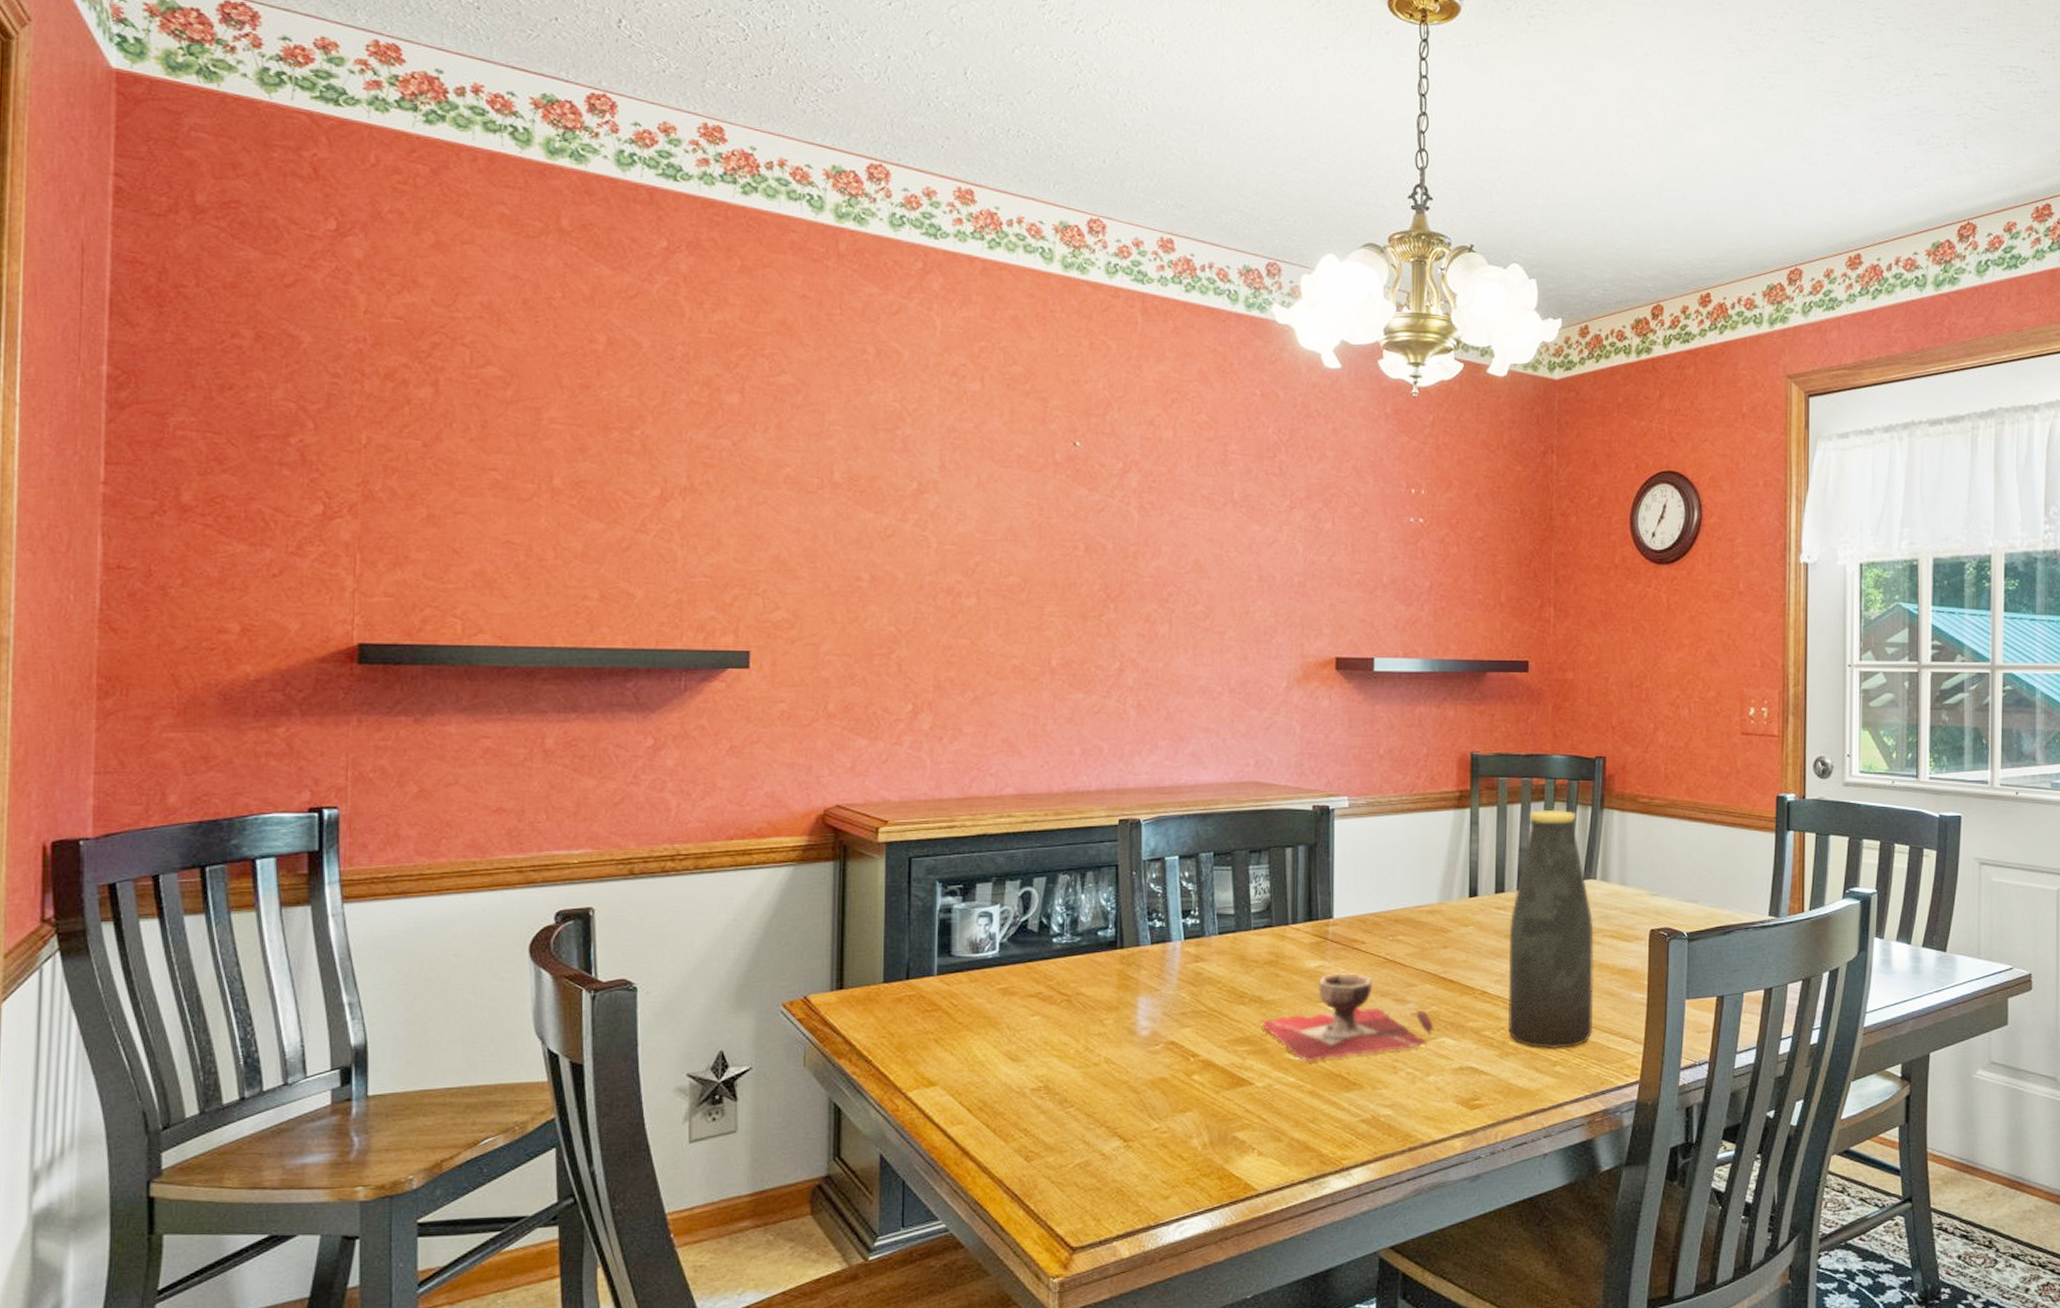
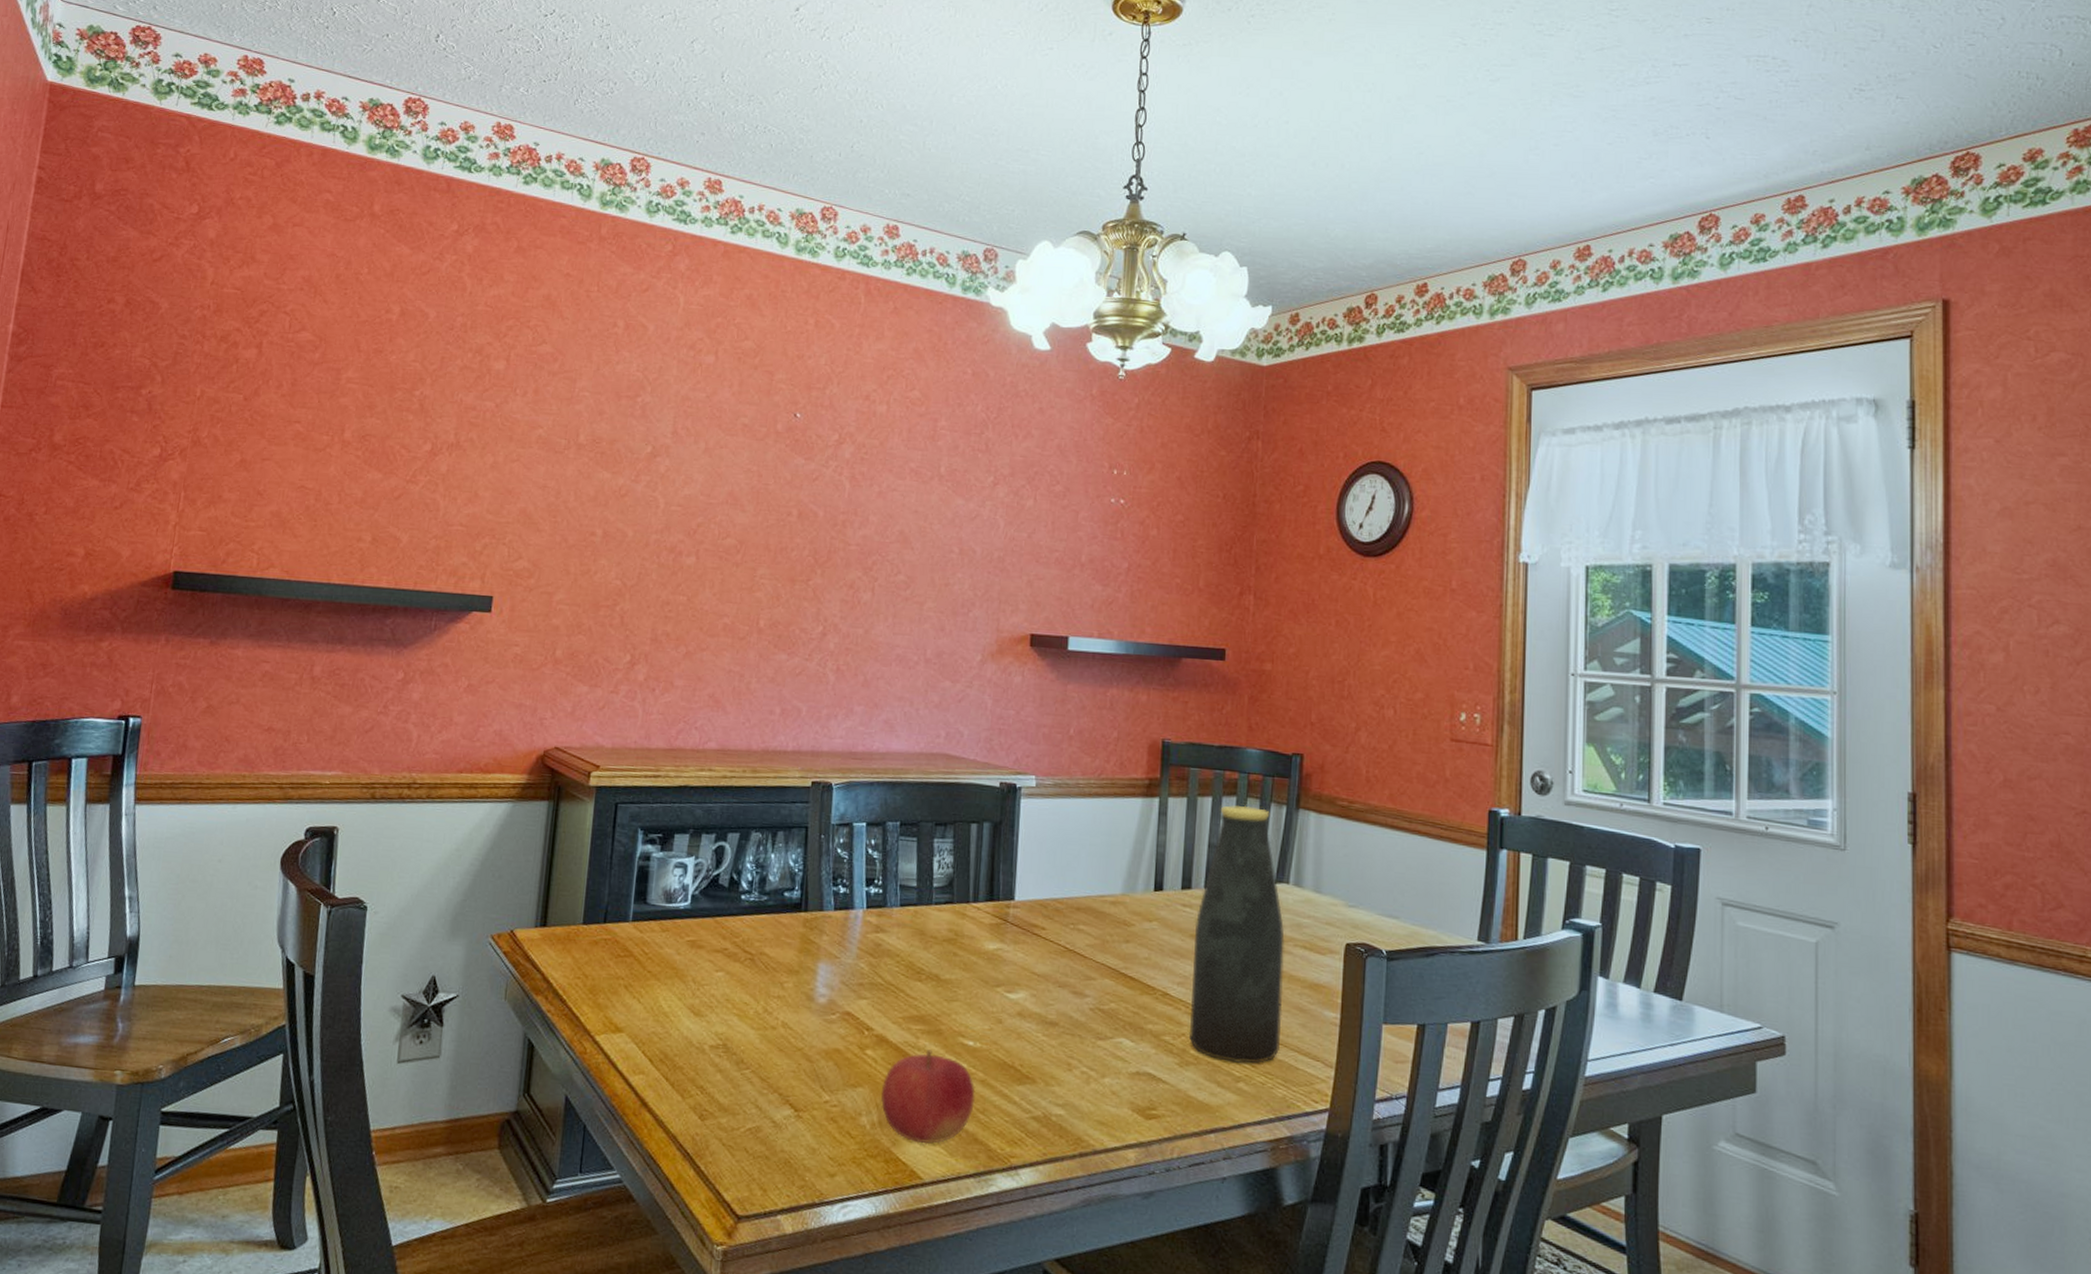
fruit: none [1211,1068,1304,1158] -> present [881,1049,975,1144]
decorative bowl: present [1259,972,1434,1061] -> none [935,957,1112,1049]

